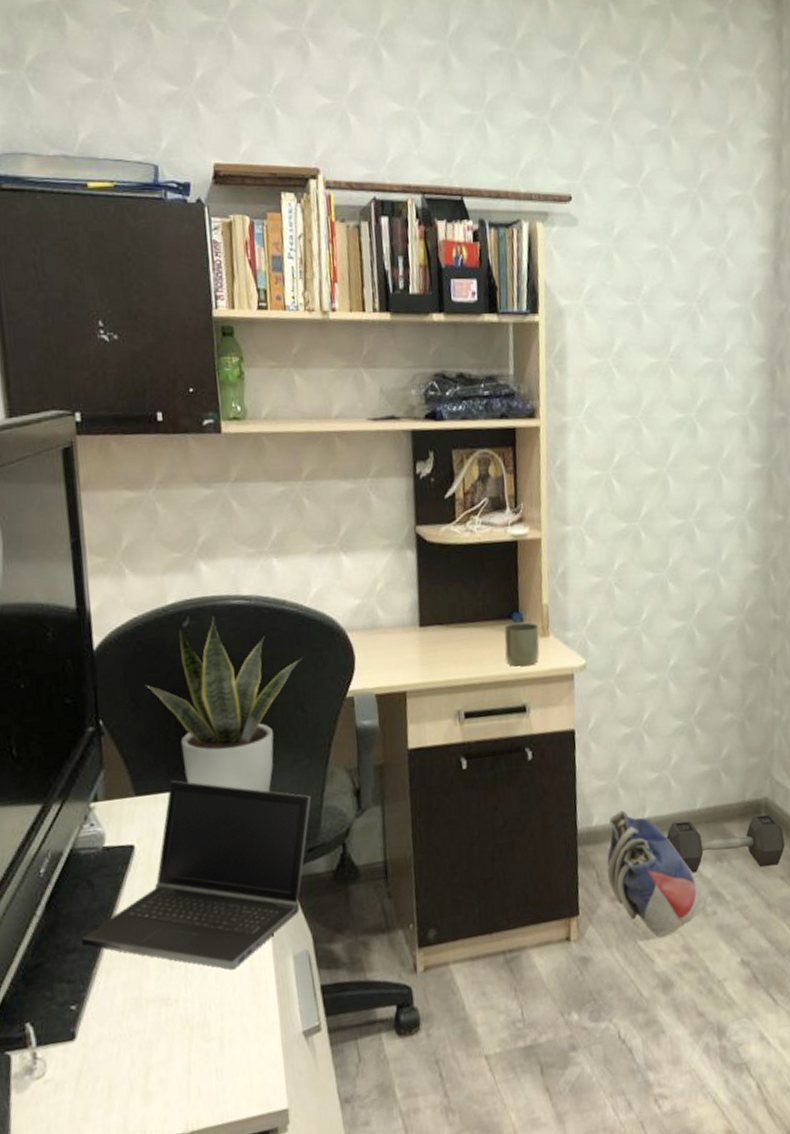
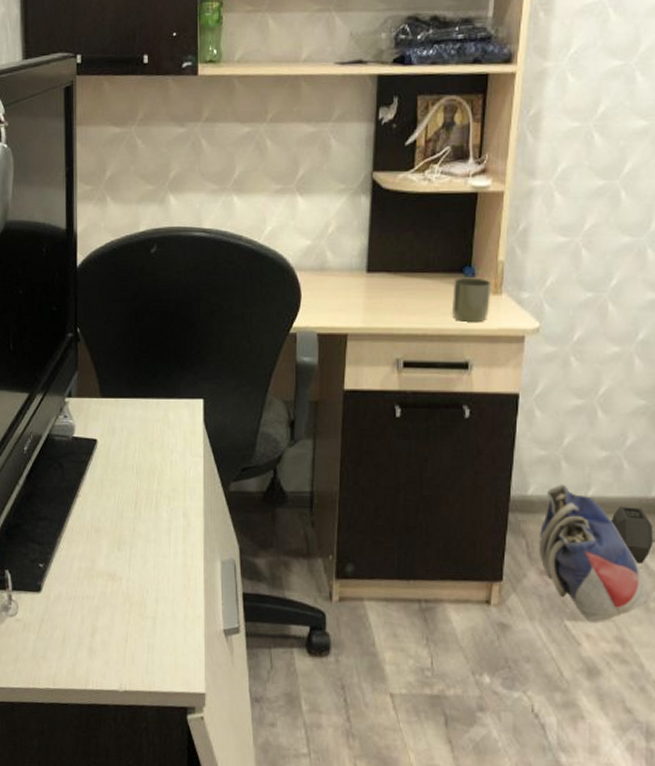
laptop computer: present [82,780,312,970] -> none [51,389,250,562]
potted plant: present [146,617,302,793] -> none [117,246,252,412]

